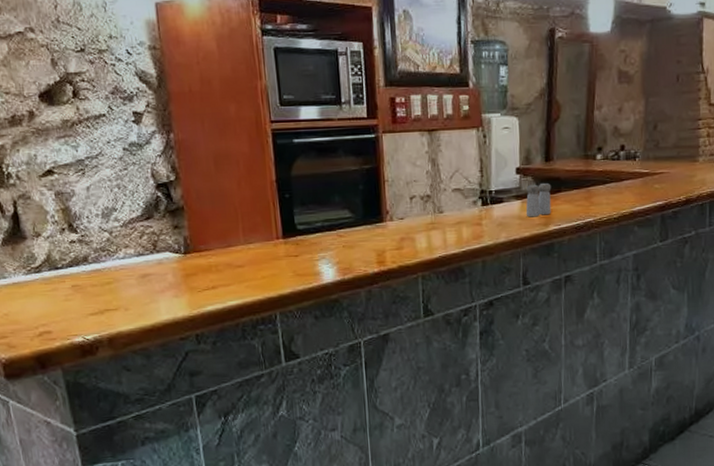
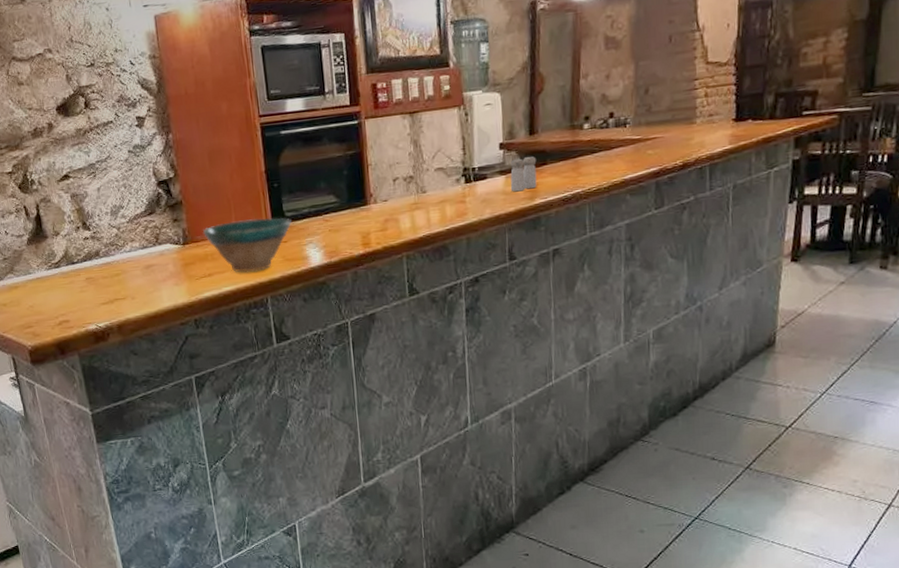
bowl: none [206,229,304,287] -> present [202,217,292,273]

